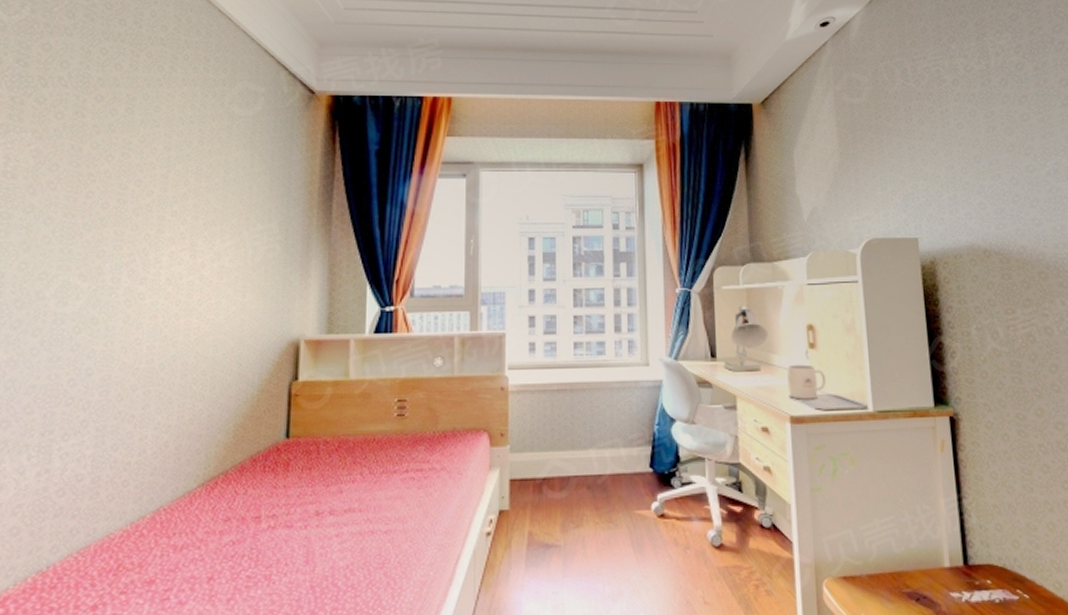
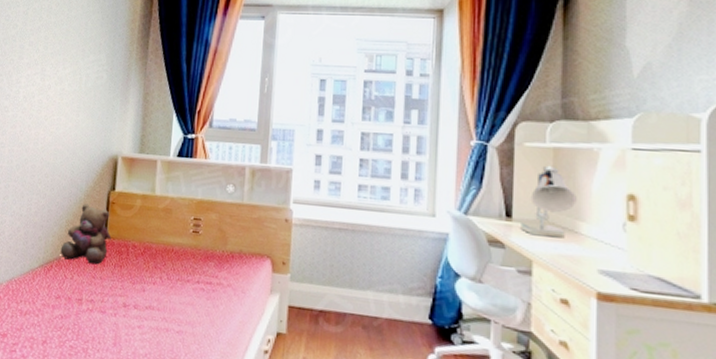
teddy bear: none [227,400,296,472] -> present [60,203,112,264]
mug: present [787,364,826,400] -> none [597,236,647,278]

